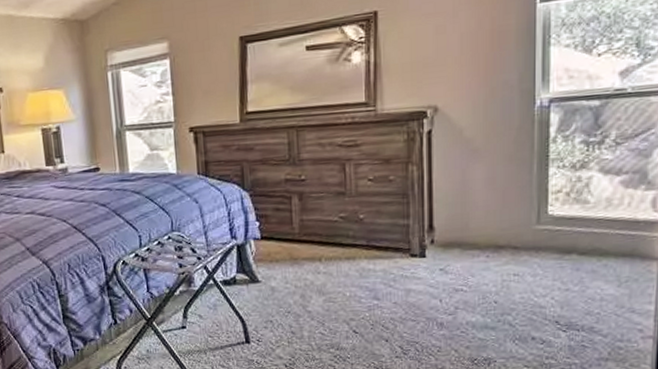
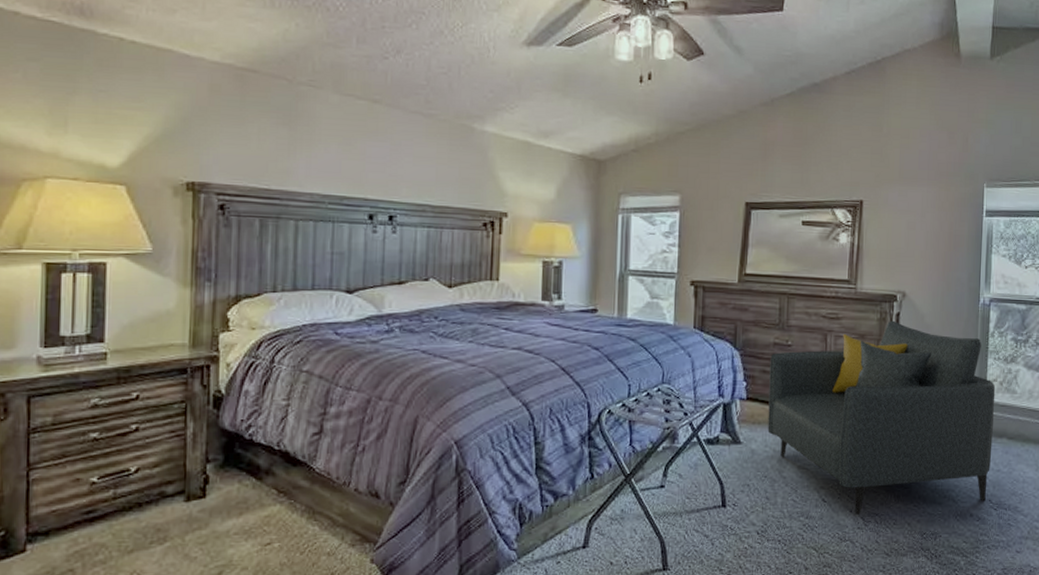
armchair: none [283,139,561,344] -> present [767,320,996,515]

